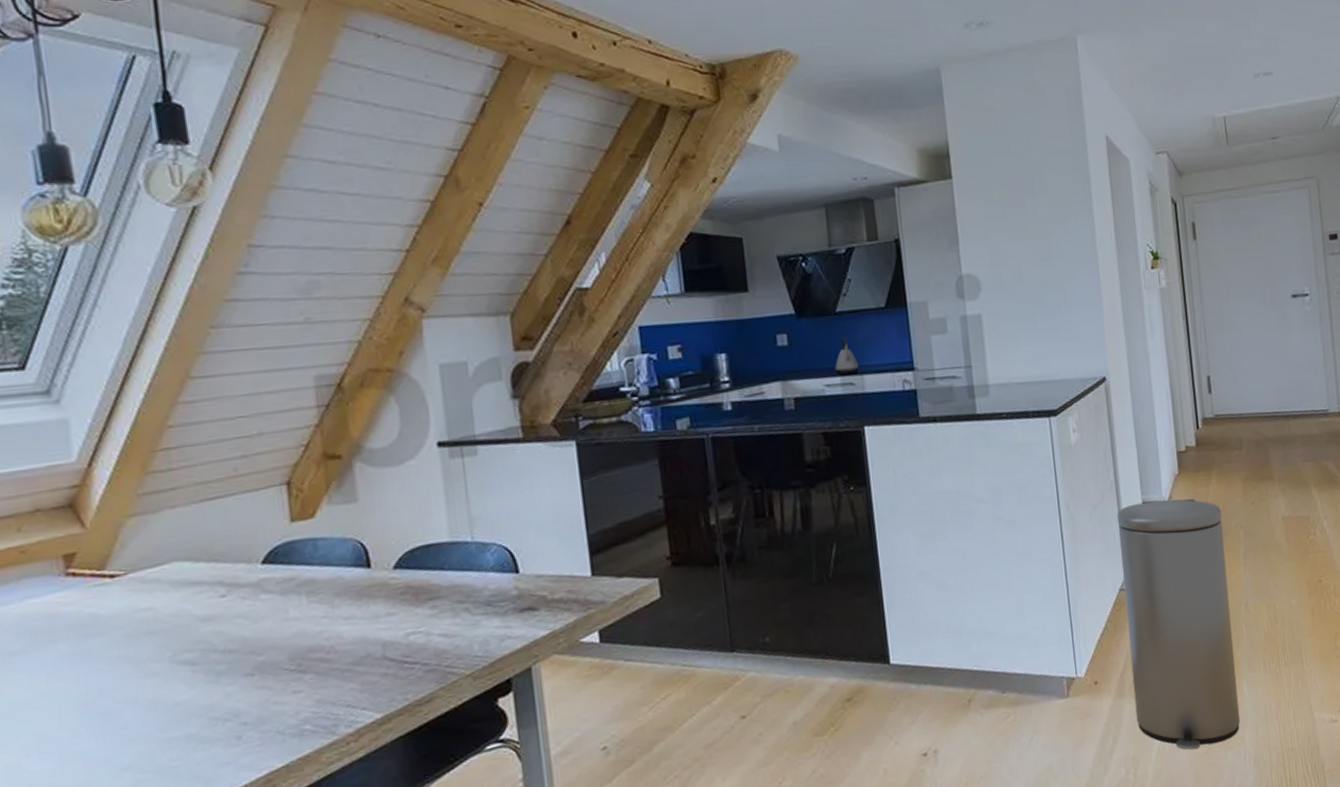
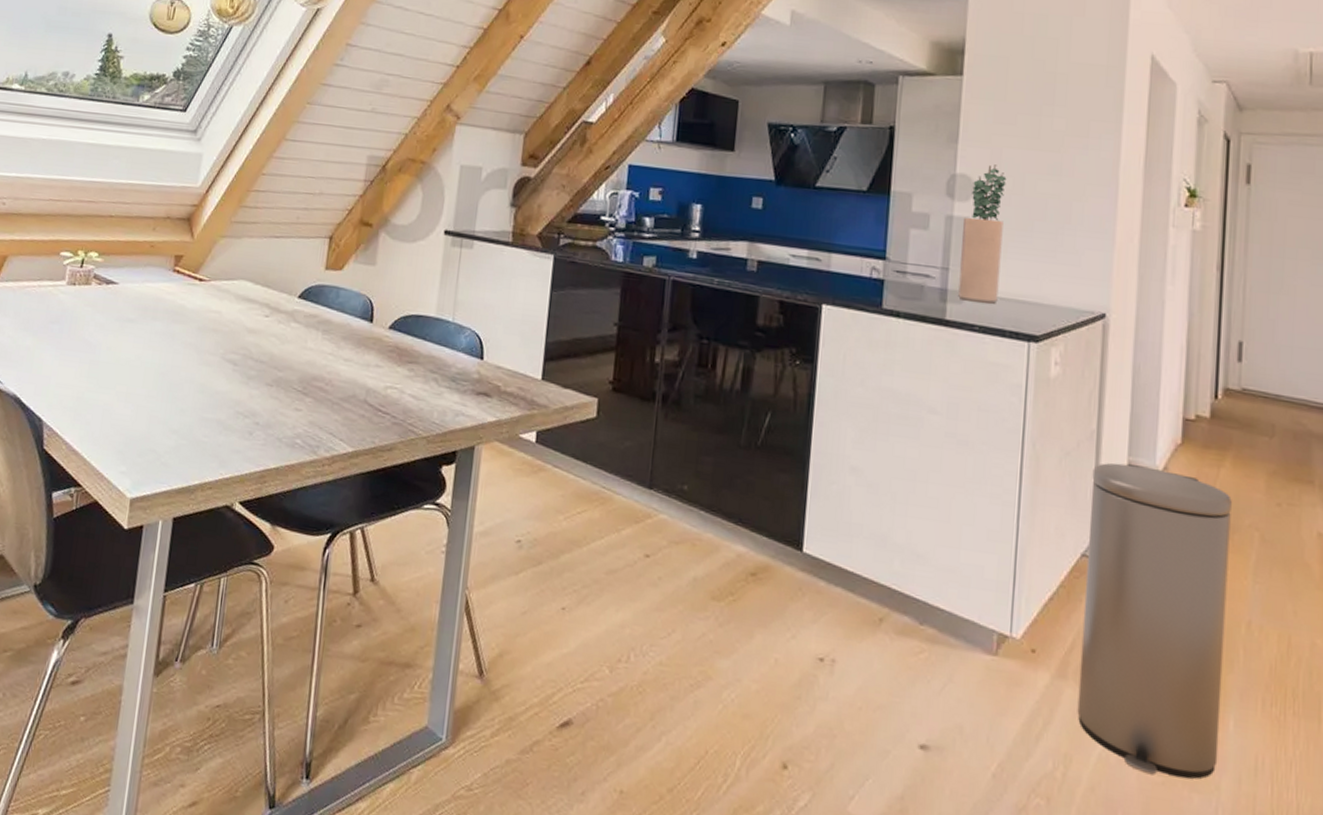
kettle: present [835,338,859,376] -> none [804,213,829,251]
vase: none [976,259,1018,394] -> present [958,164,1007,305]

